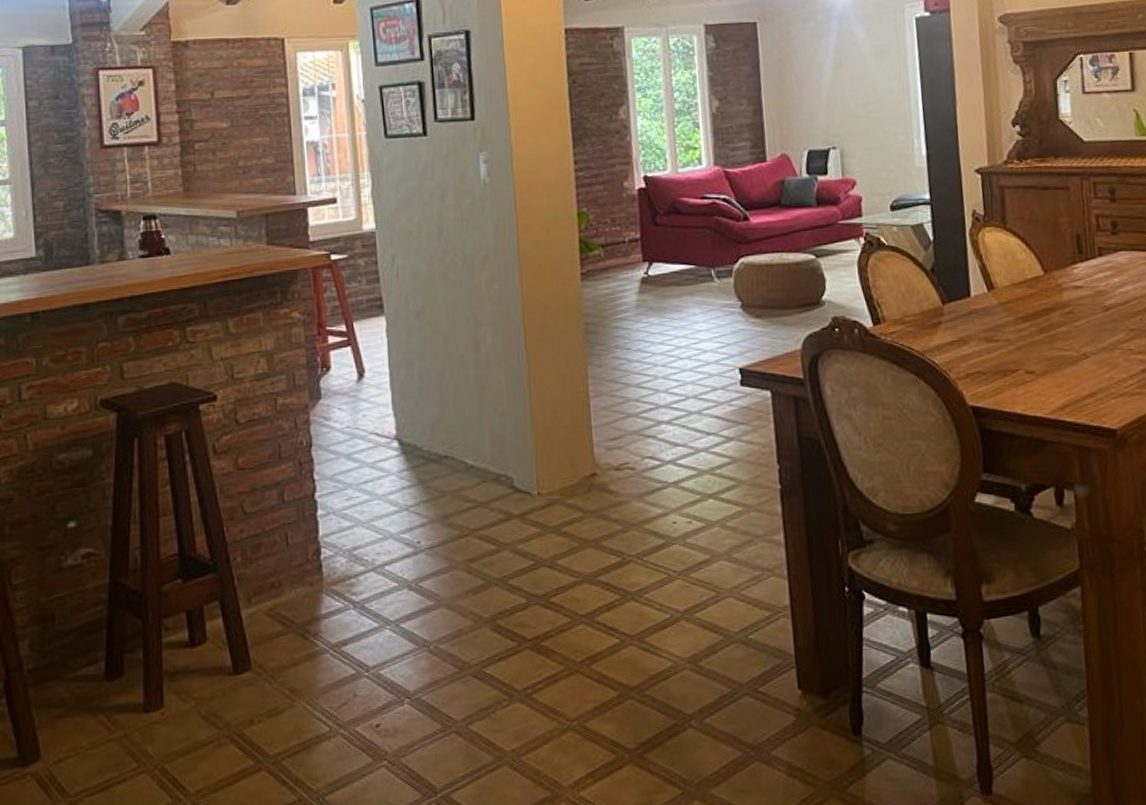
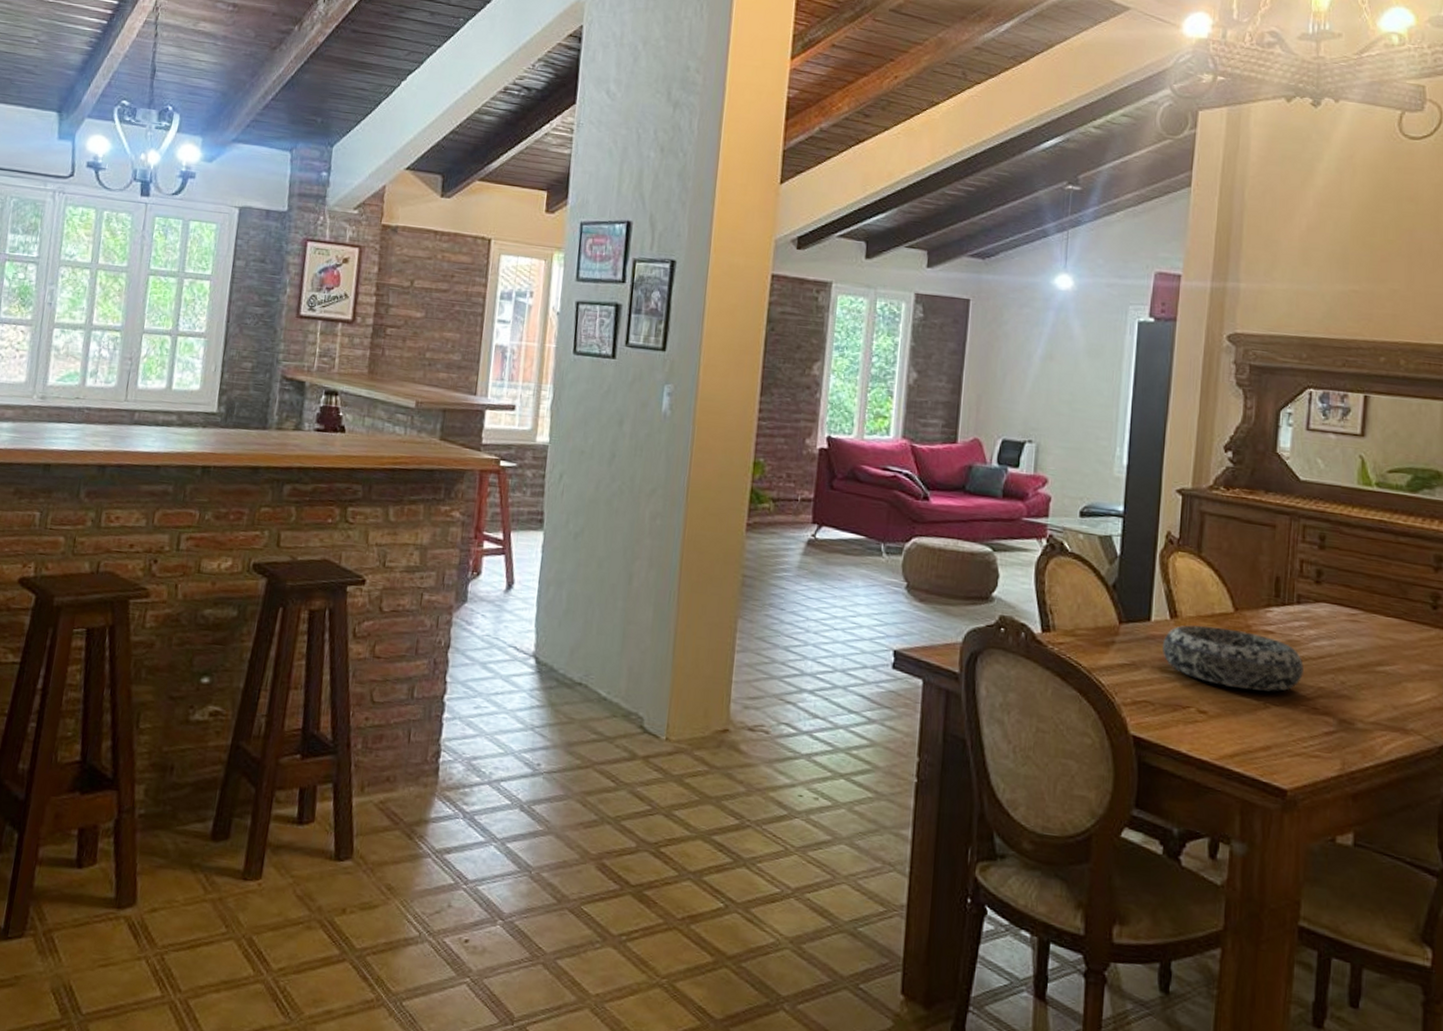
decorative bowl: none [984,290,1115,345] -> present [1162,625,1304,692]

